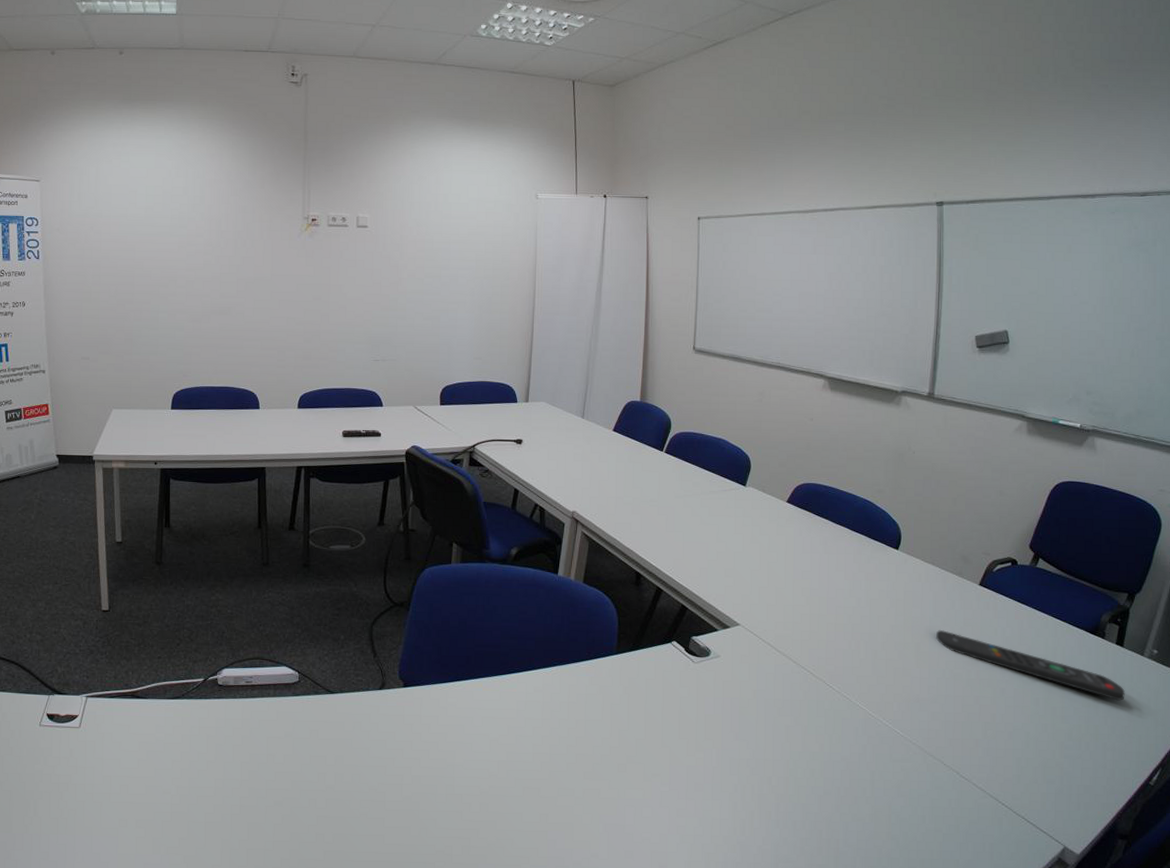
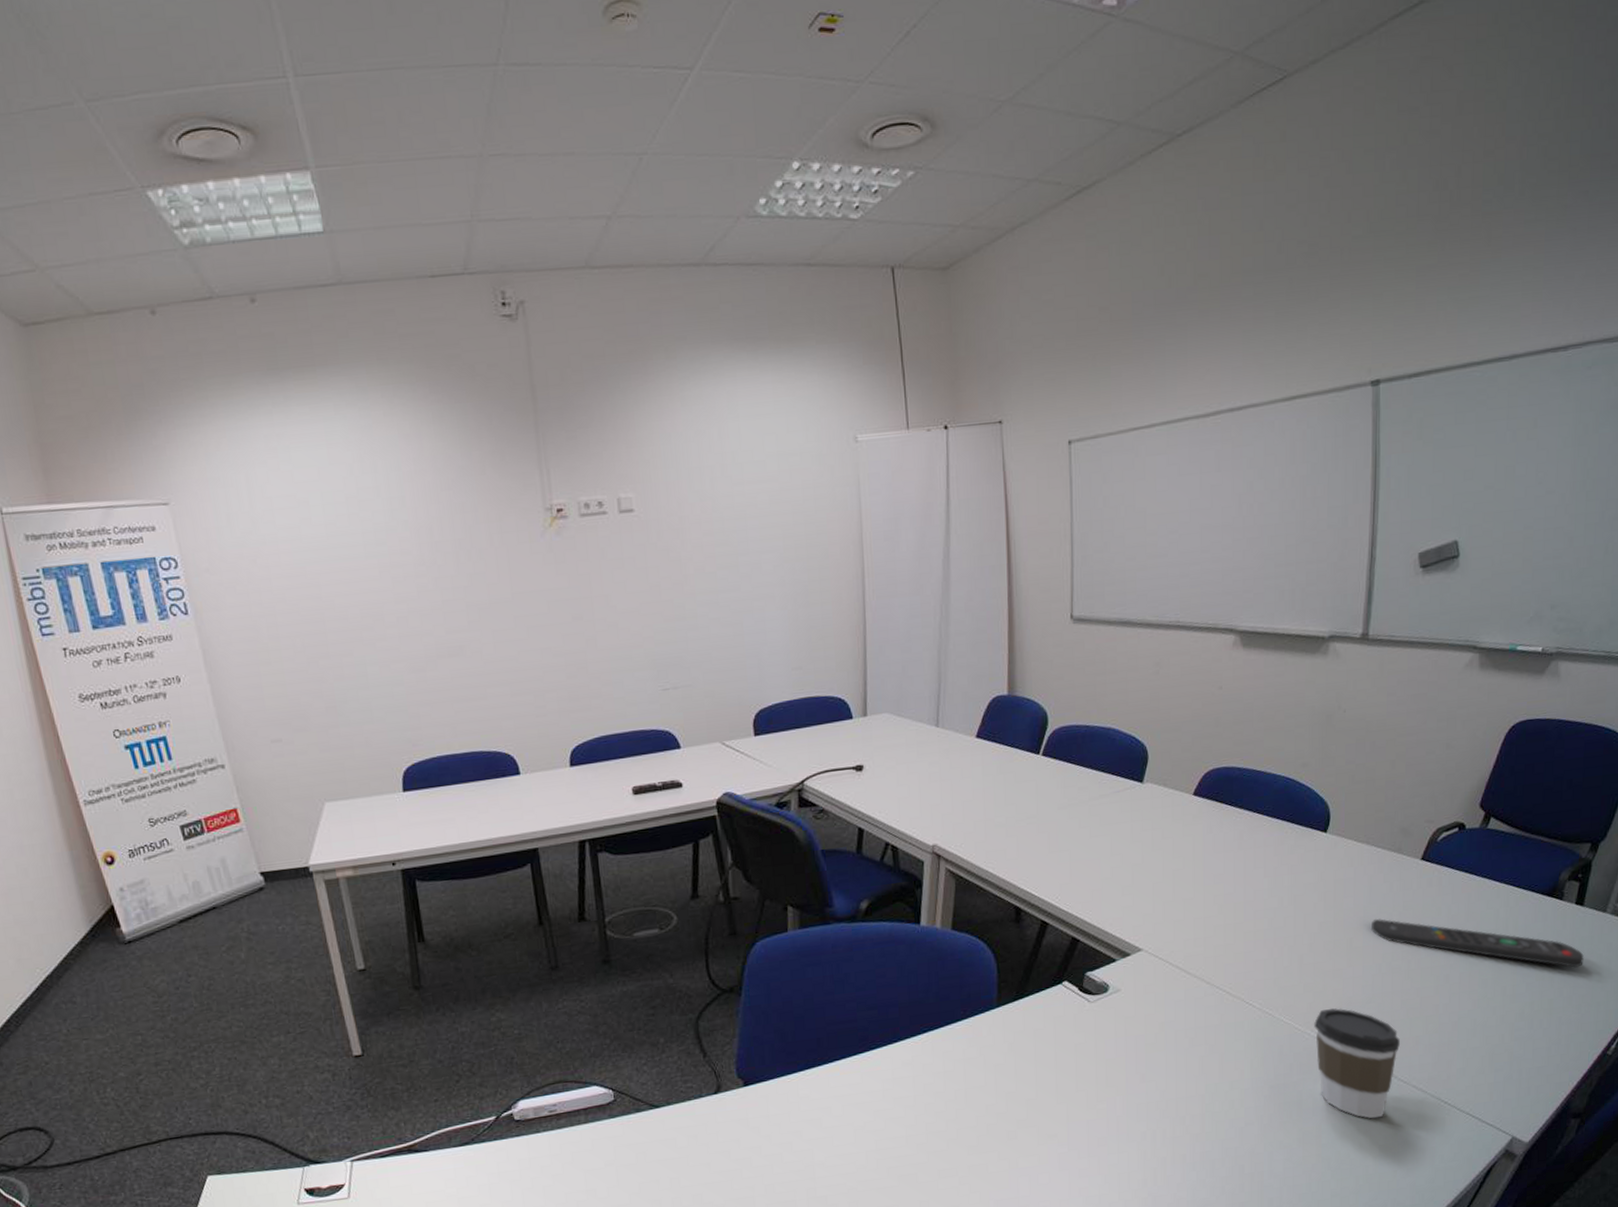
coffee cup: none [886,701,961,808] -> present [1314,1008,1400,1119]

